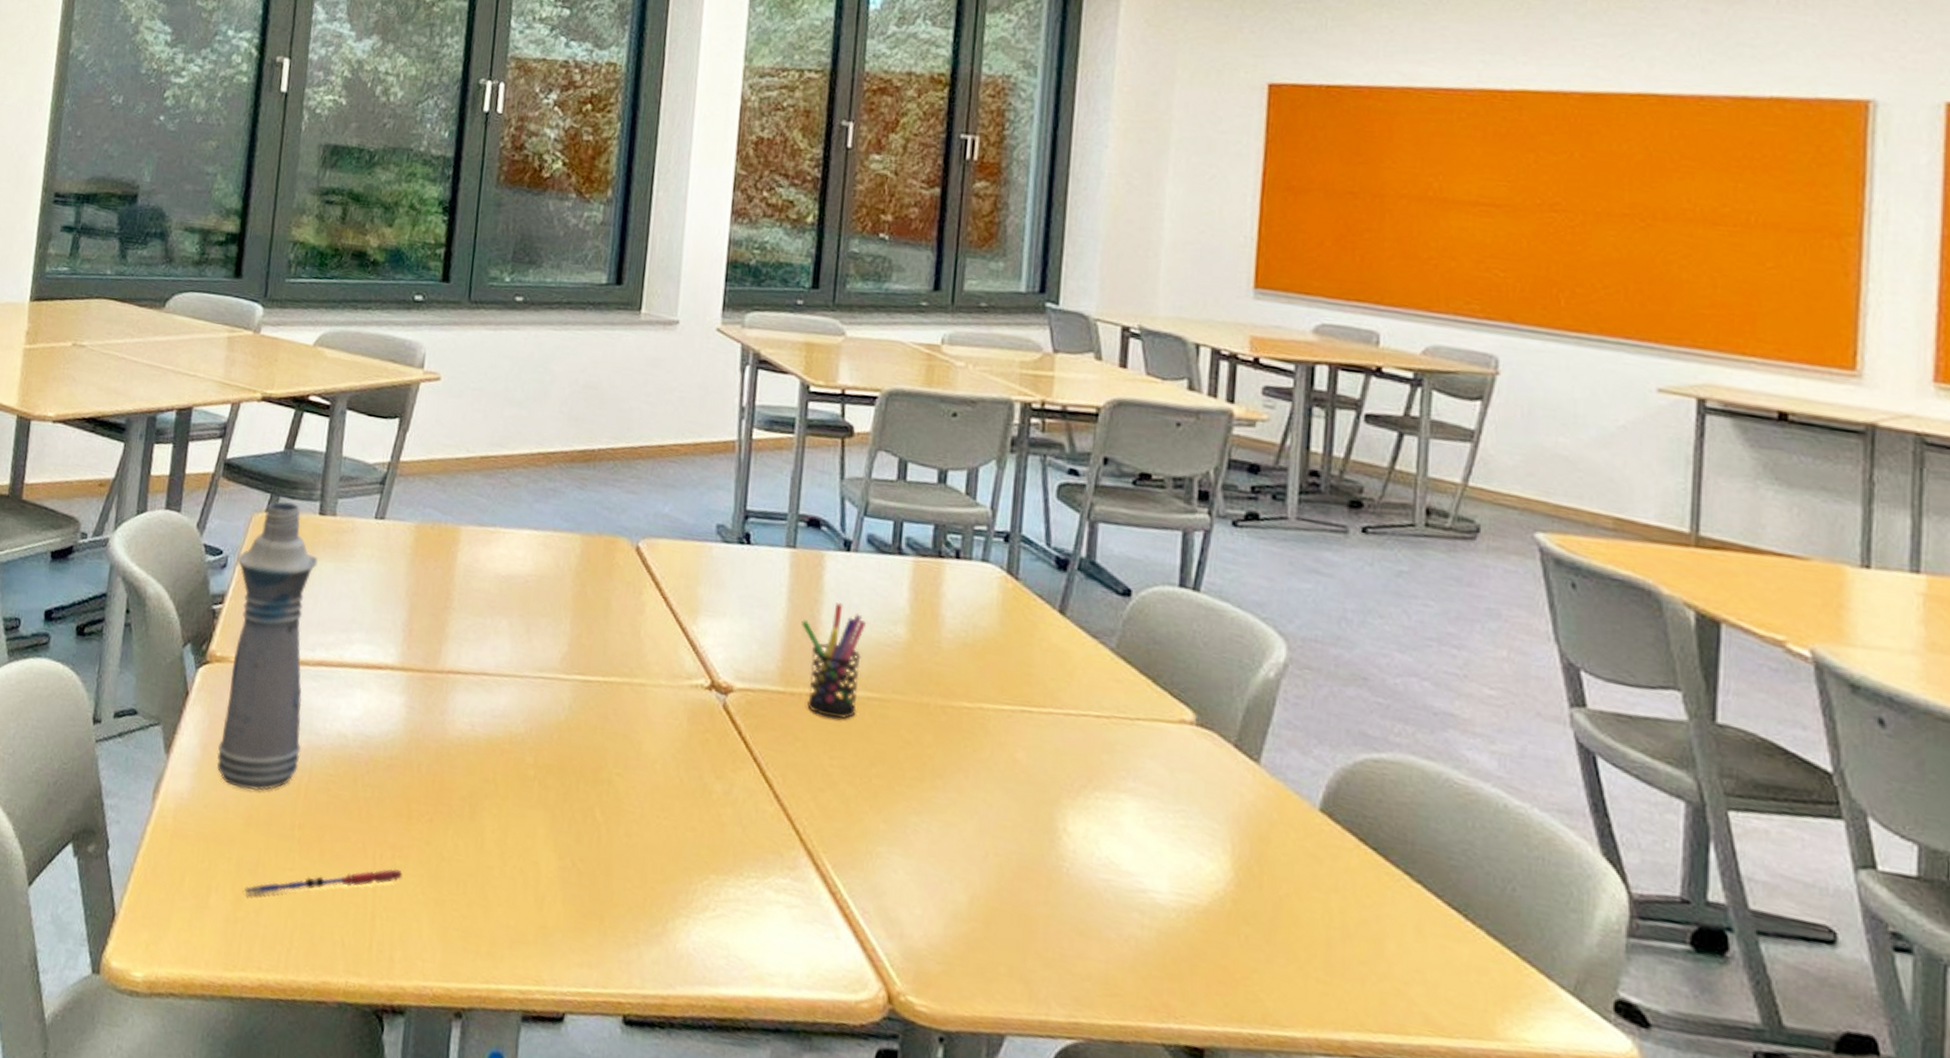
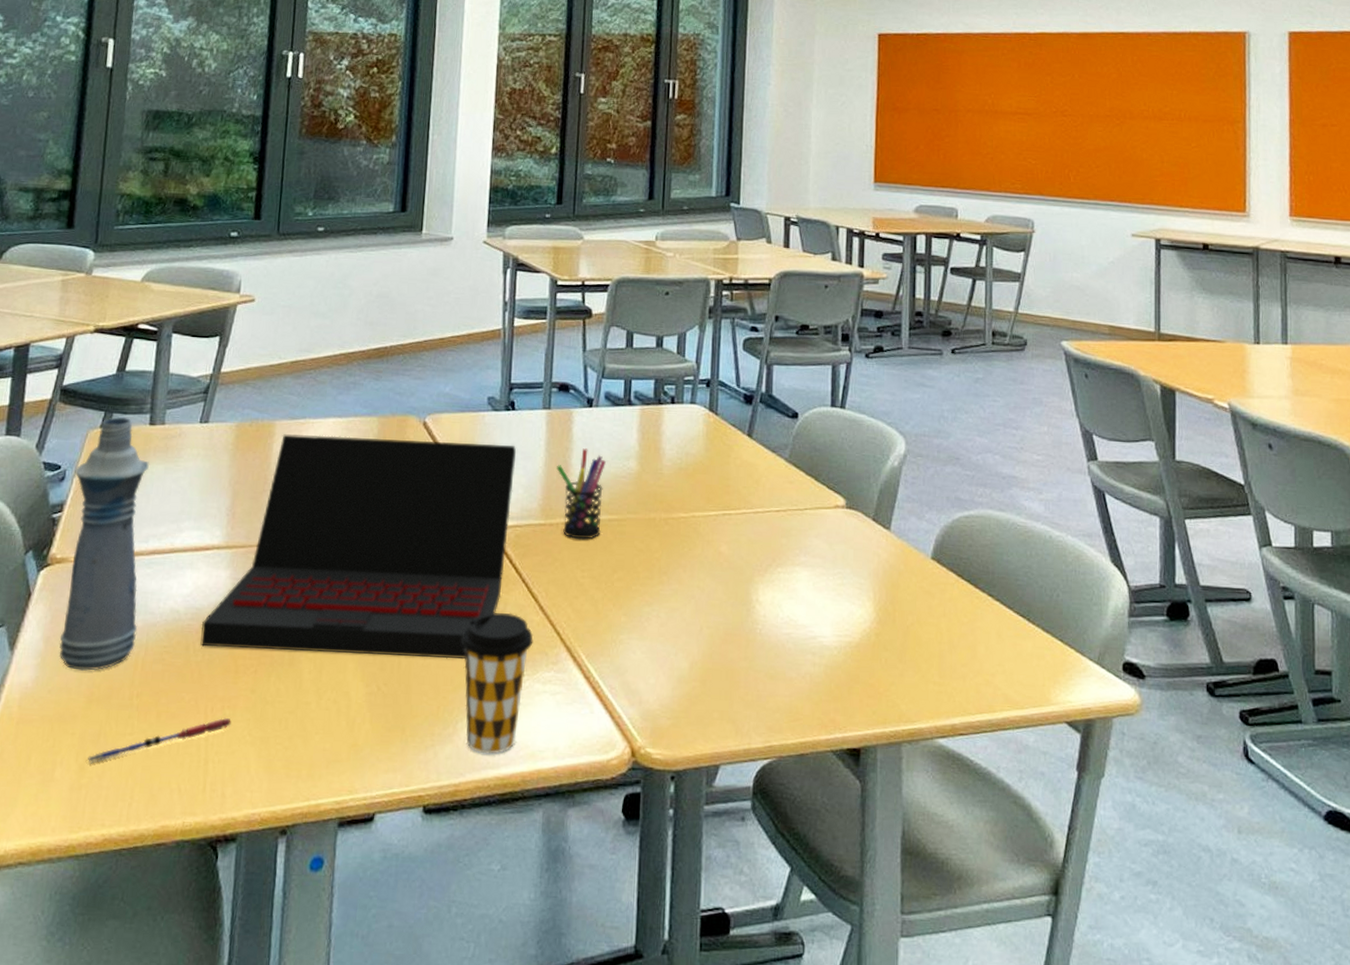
laptop: none [370,542,751,845] -> present [200,434,517,659]
coffee cup: none [674,793,766,969] -> present [460,612,534,755]

